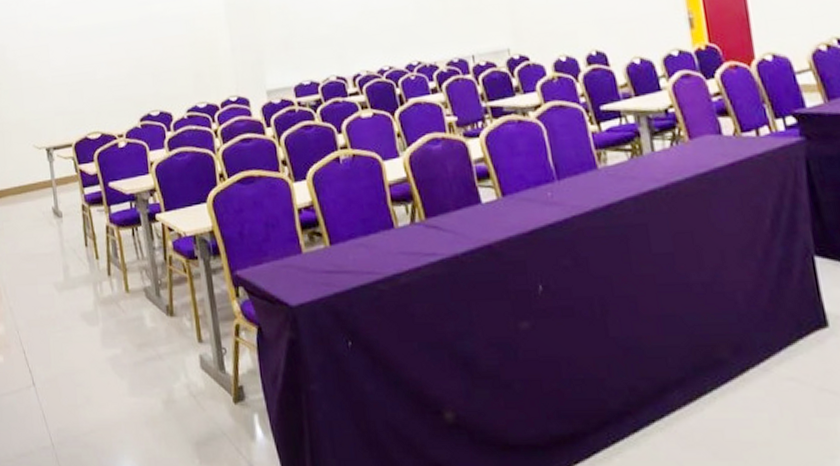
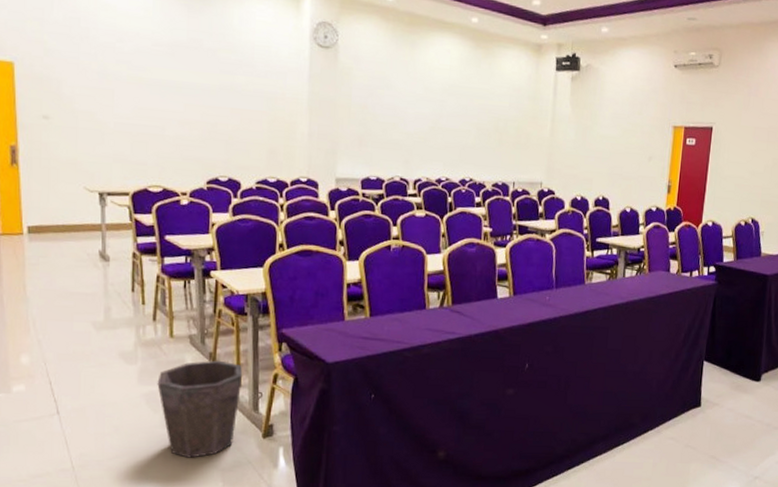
waste bin: none [120,313,204,430] -> present [157,360,243,458]

